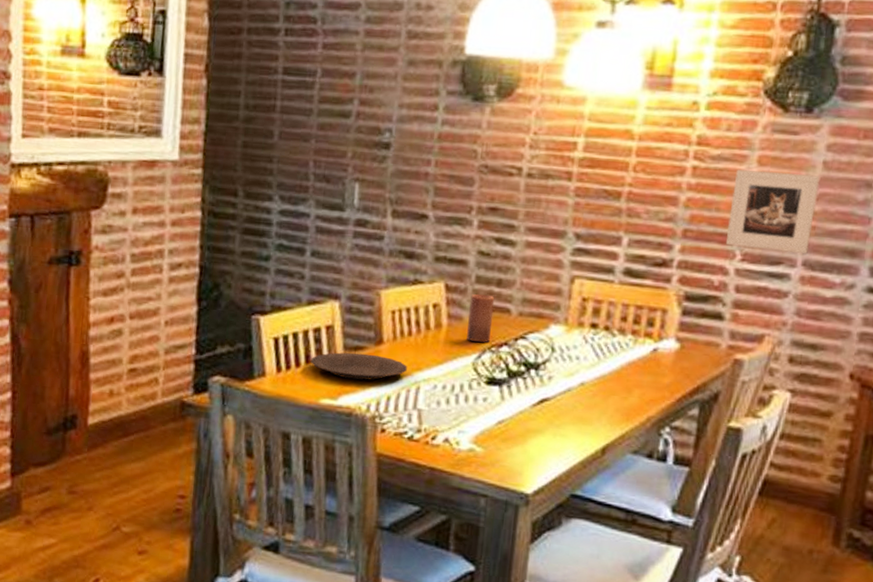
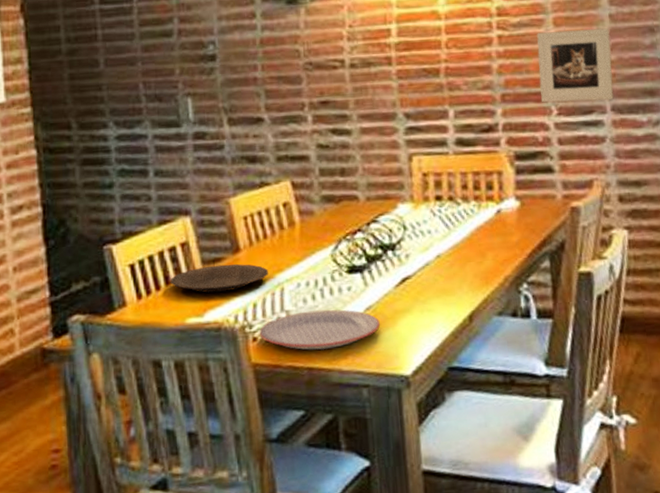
plate: none [388,413,510,454] -> present [259,309,380,350]
candle: present [467,294,495,343] -> none [317,185,344,234]

